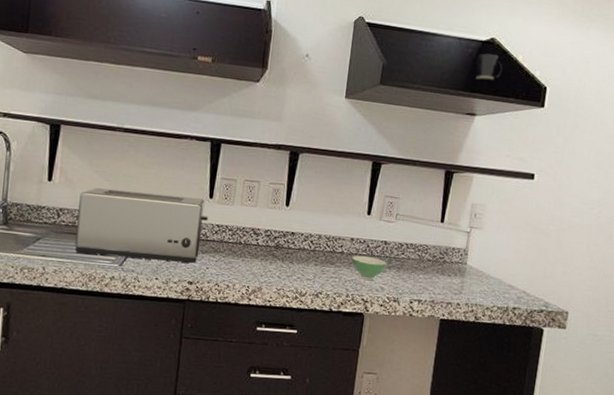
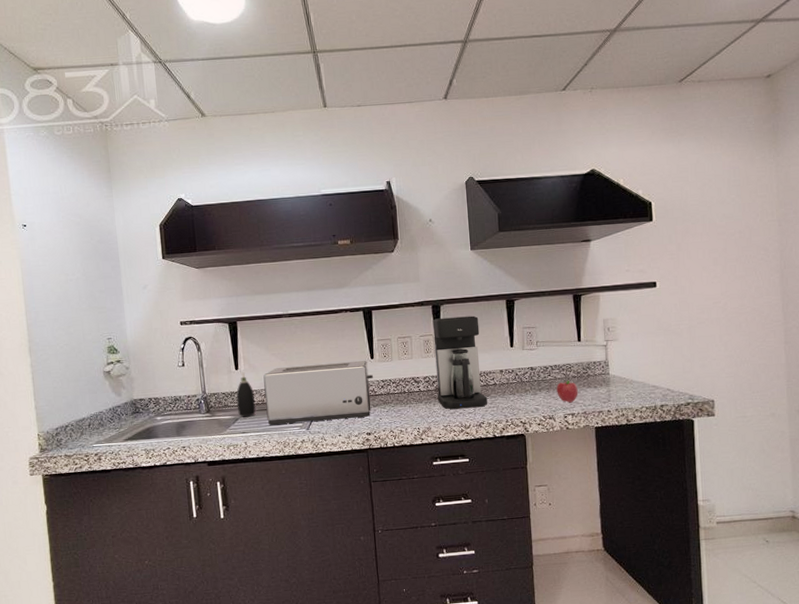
soap dispenser: none [41,185,65,238] -> present [236,372,256,417]
coffee maker: none [275,167,339,275] -> present [432,315,488,410]
bowl: present [351,255,388,281] -> none [504,383,537,405]
fruit: none [407,262,431,288] -> present [556,380,578,403]
mug: present [475,53,503,82] -> none [582,183,607,210]

